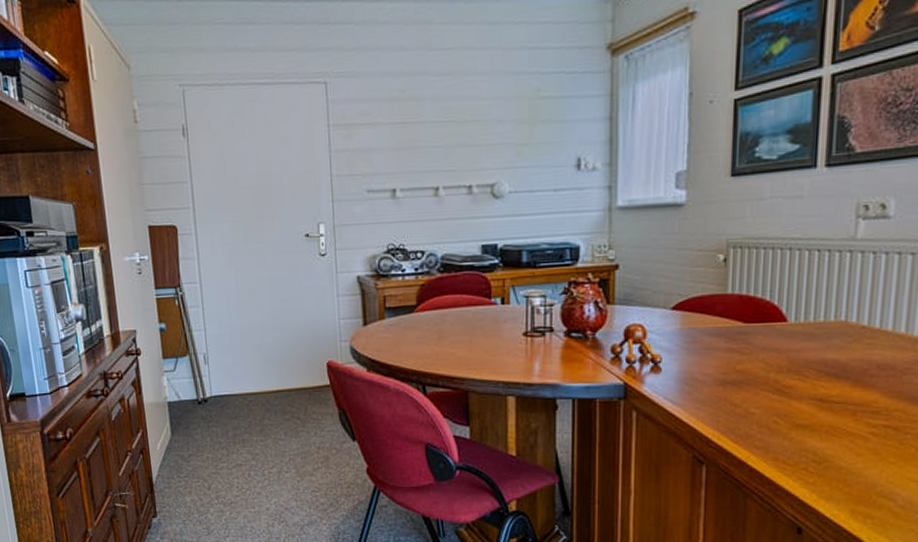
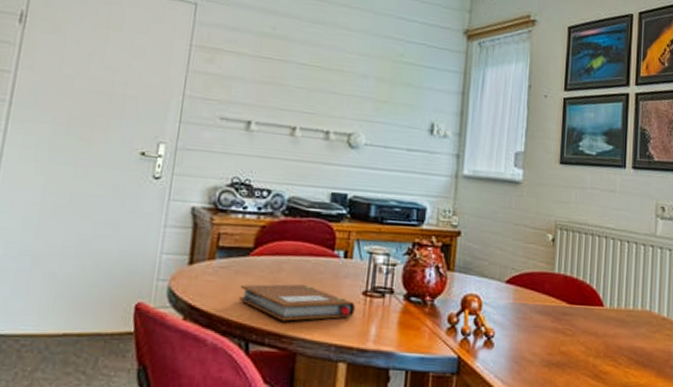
notebook: none [411,331,517,365] -> present [240,284,355,321]

